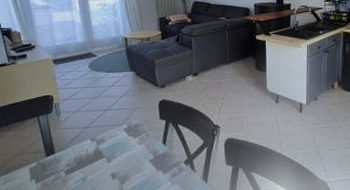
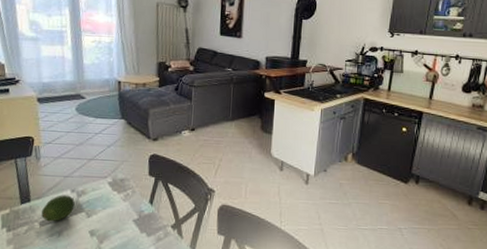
fruit: none [66,144,95,170] -> present [42,195,75,222]

